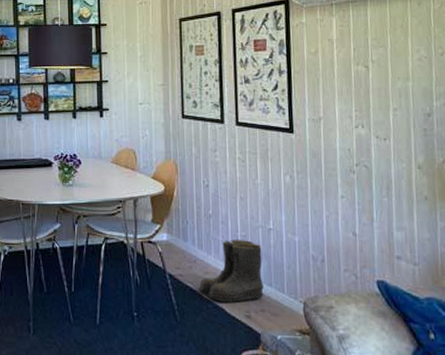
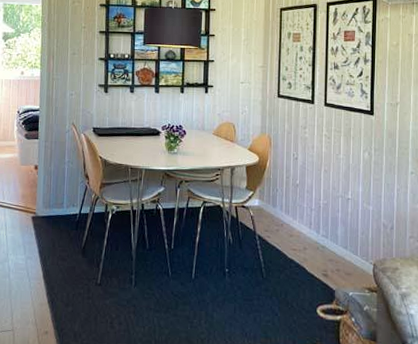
boots: present [198,240,264,302] -> none [283,207,340,262]

